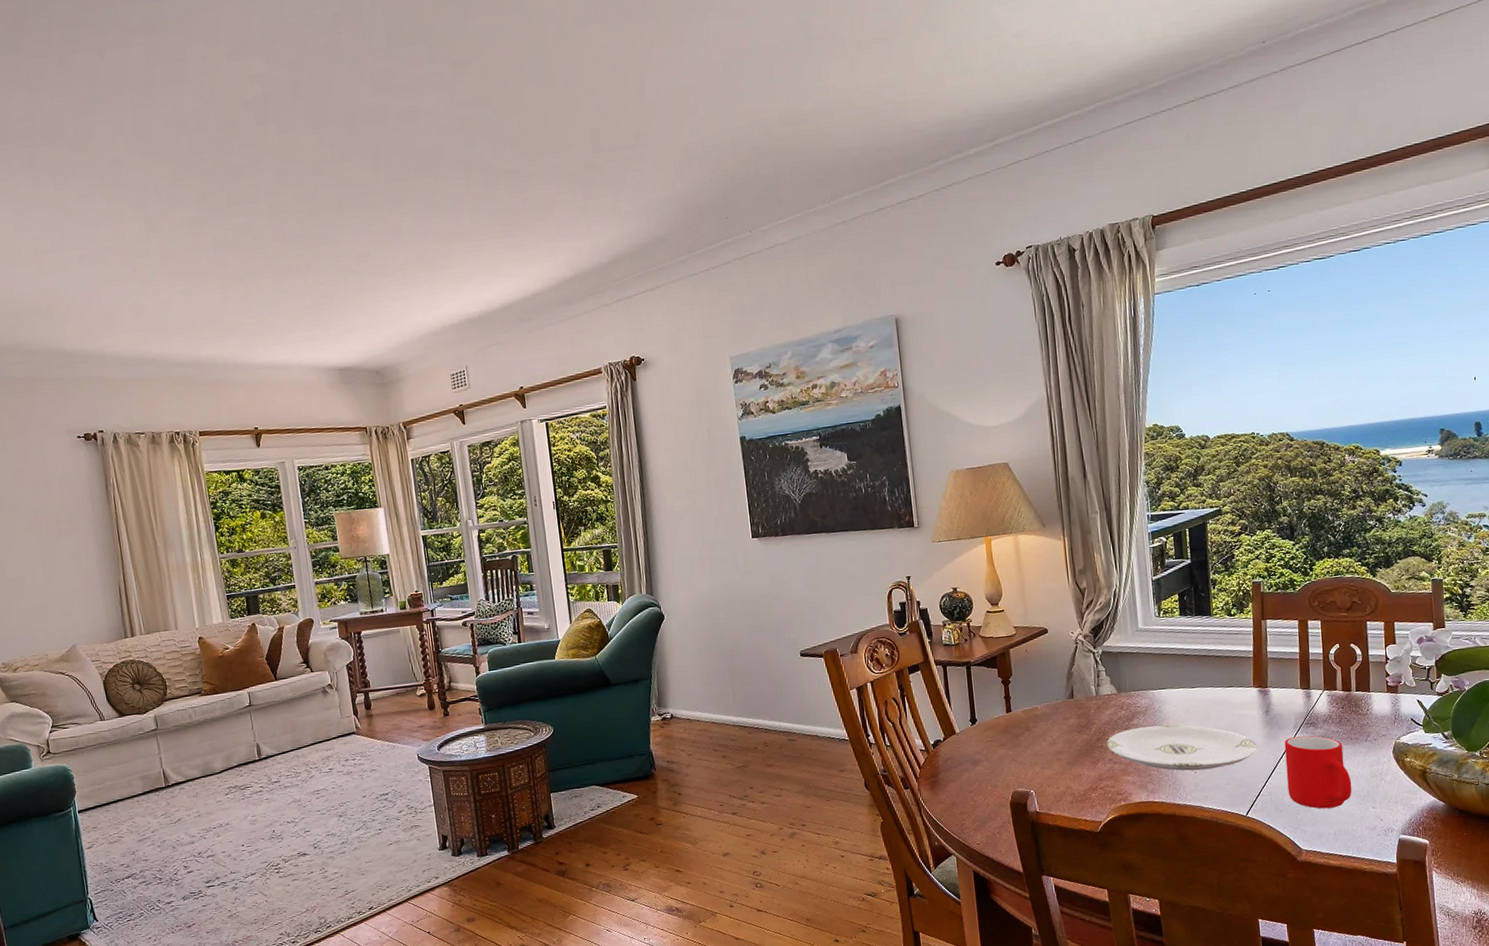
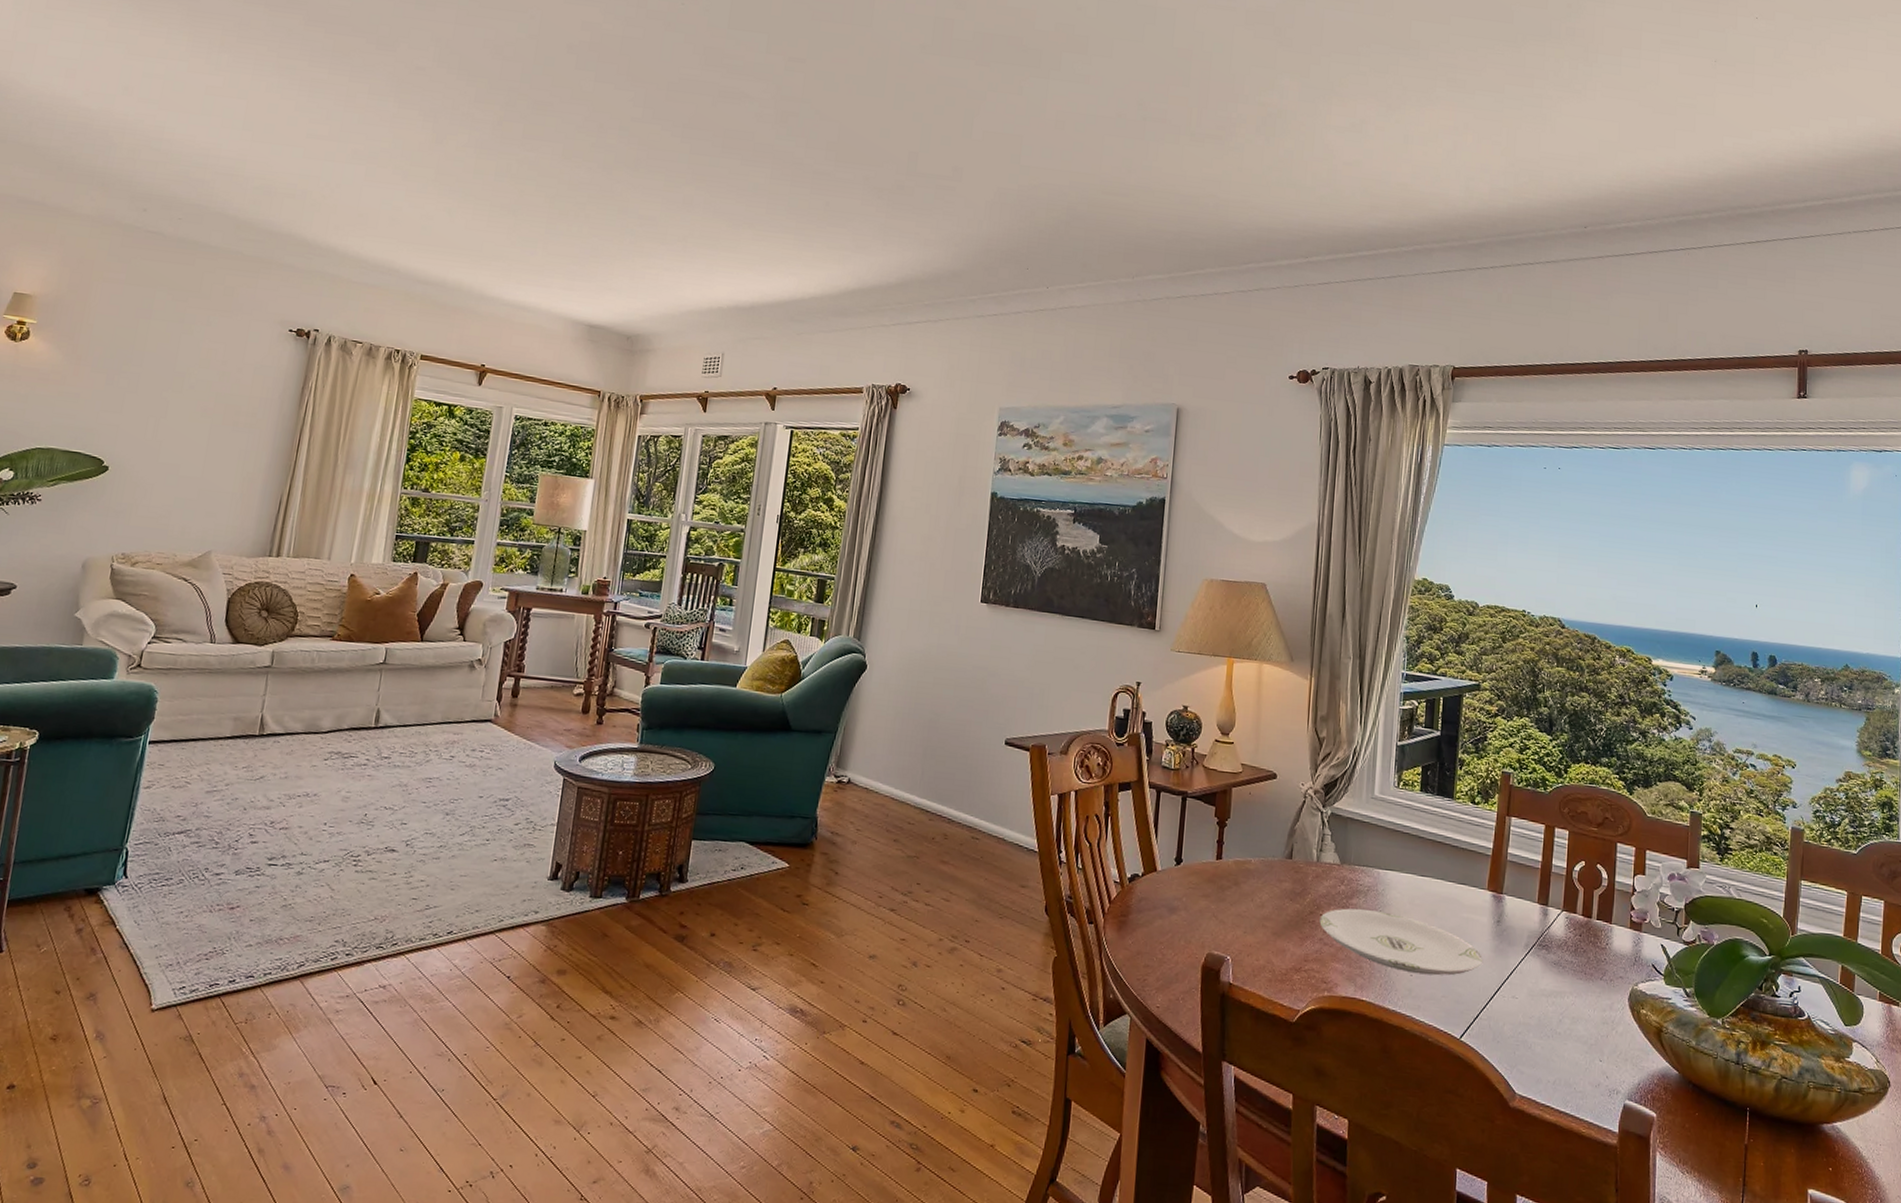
cup: present [1284,735,1352,809] -> none [1509,957,1580,1051]

